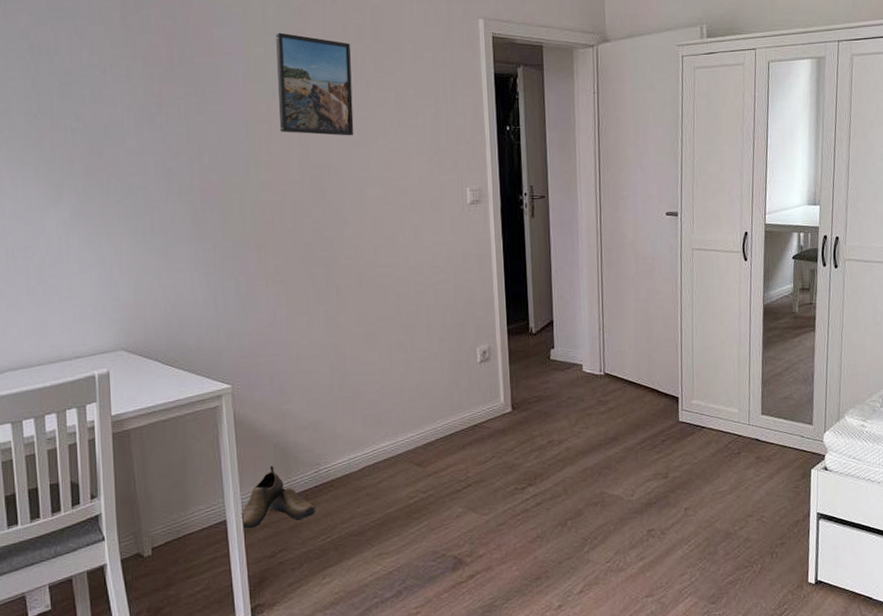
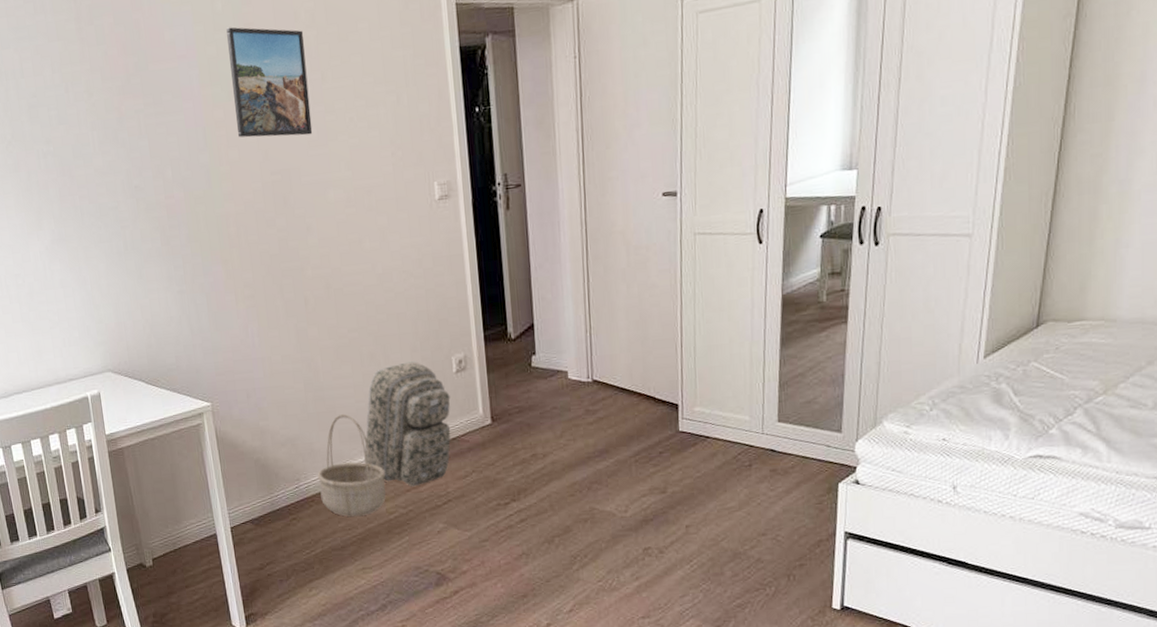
shoe: present [241,465,316,529] -> none [229,481,299,542]
basket: none [338,399,408,501] -> present [317,413,386,517]
backpack: none [386,351,474,472] -> present [363,361,451,487]

